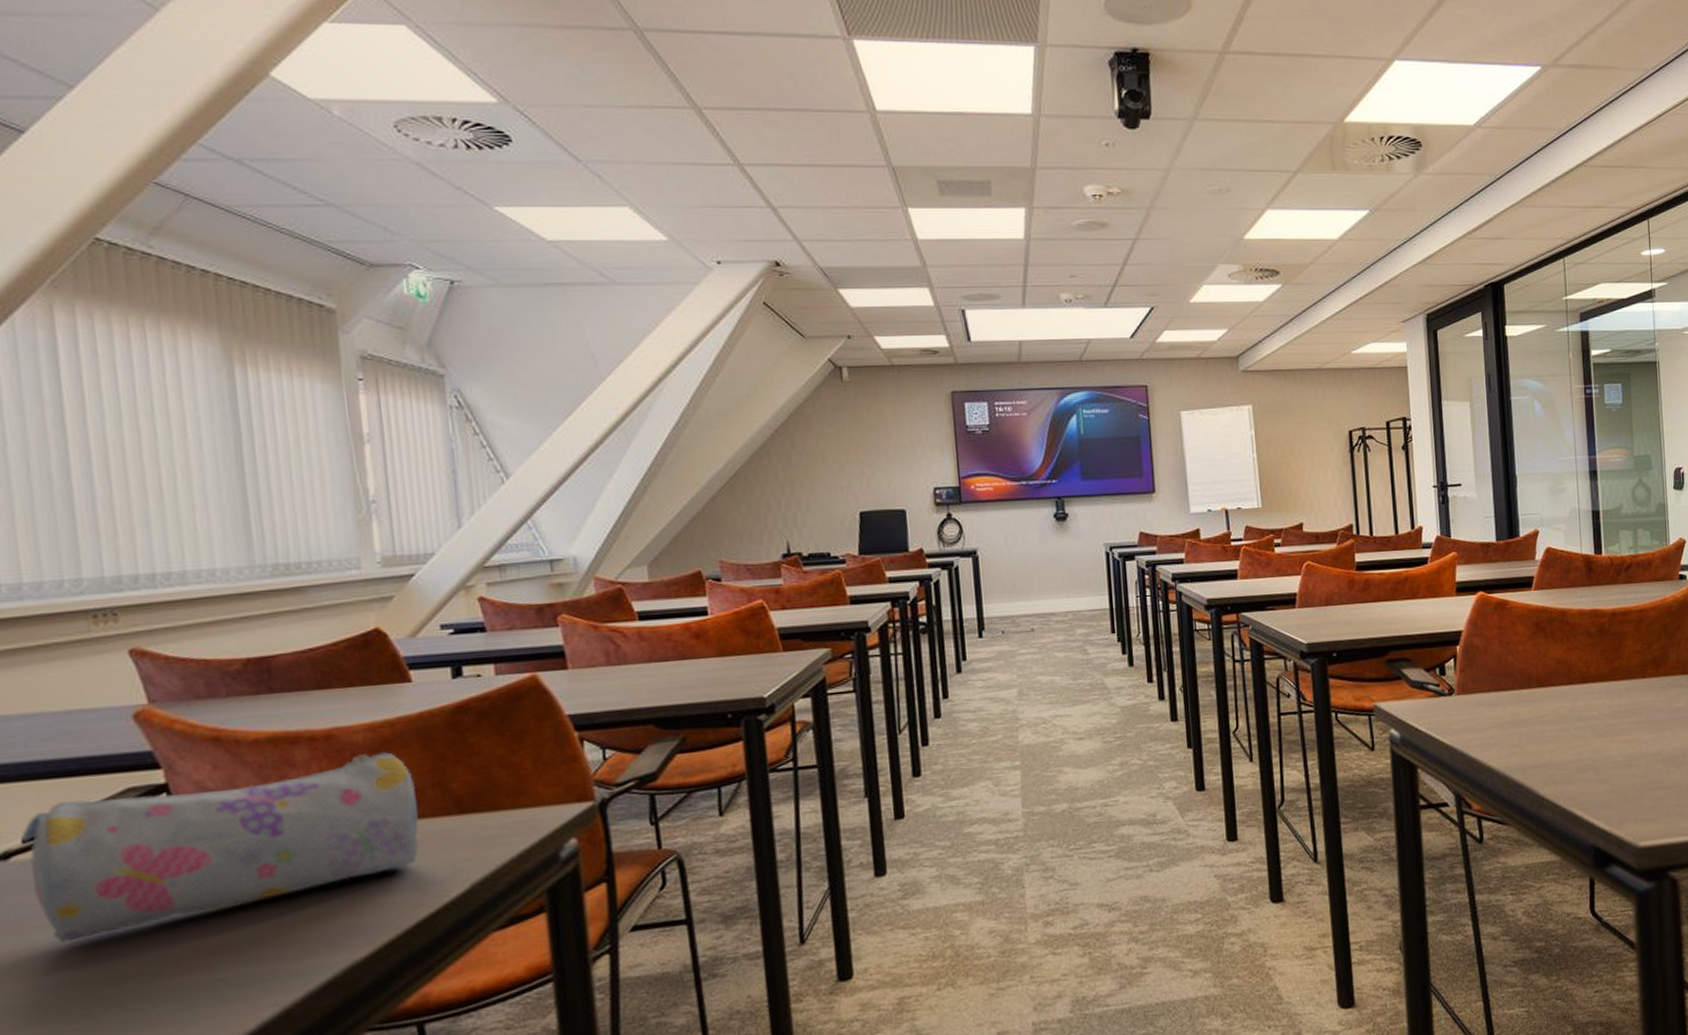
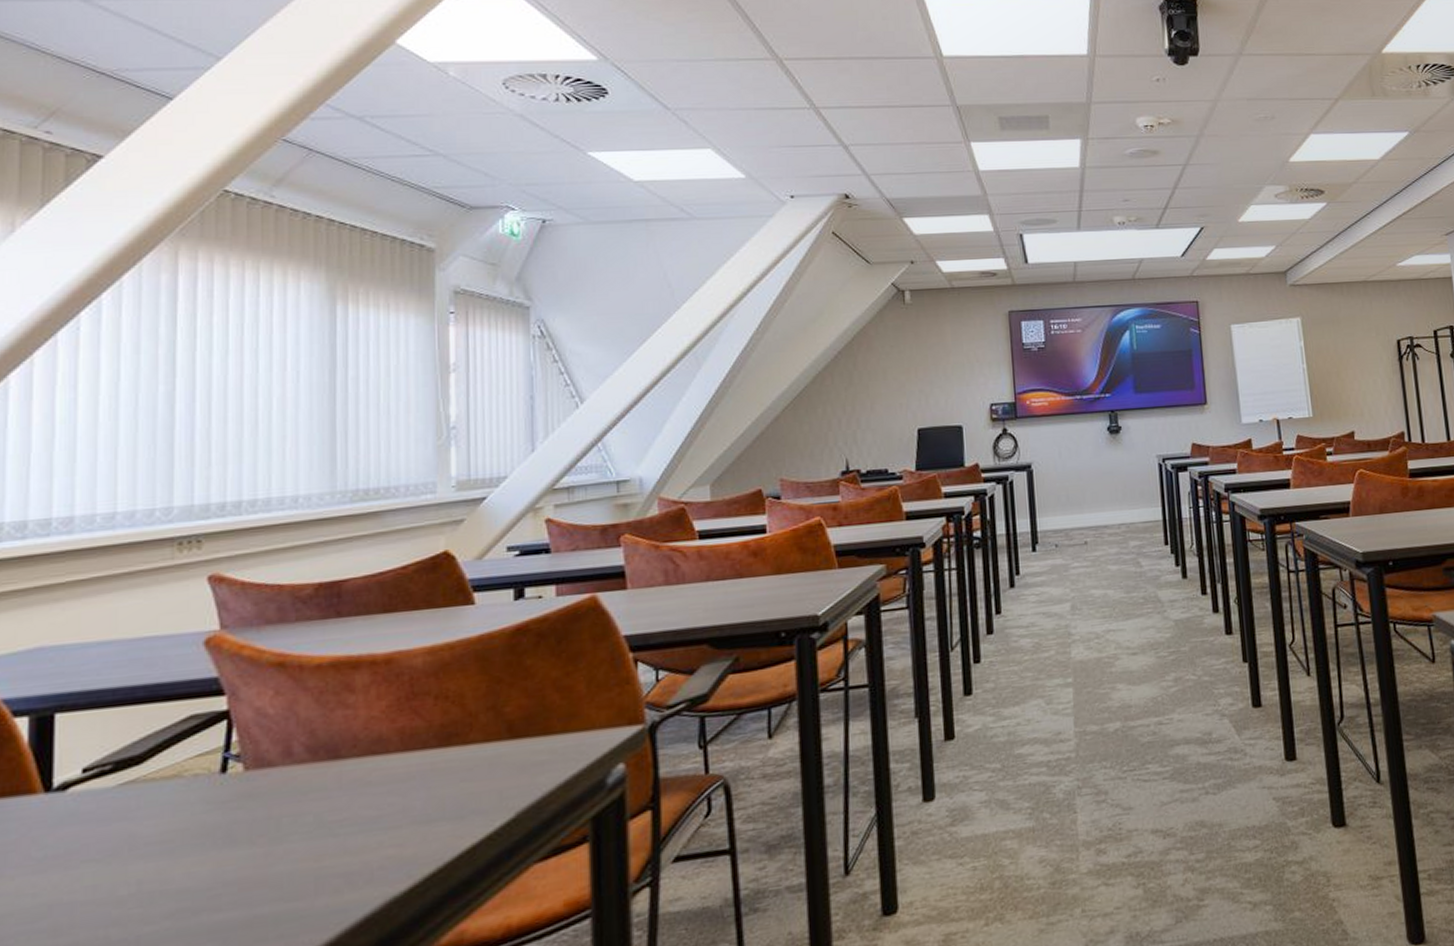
pencil case: present [21,752,420,943] -> none [82,676,470,878]

